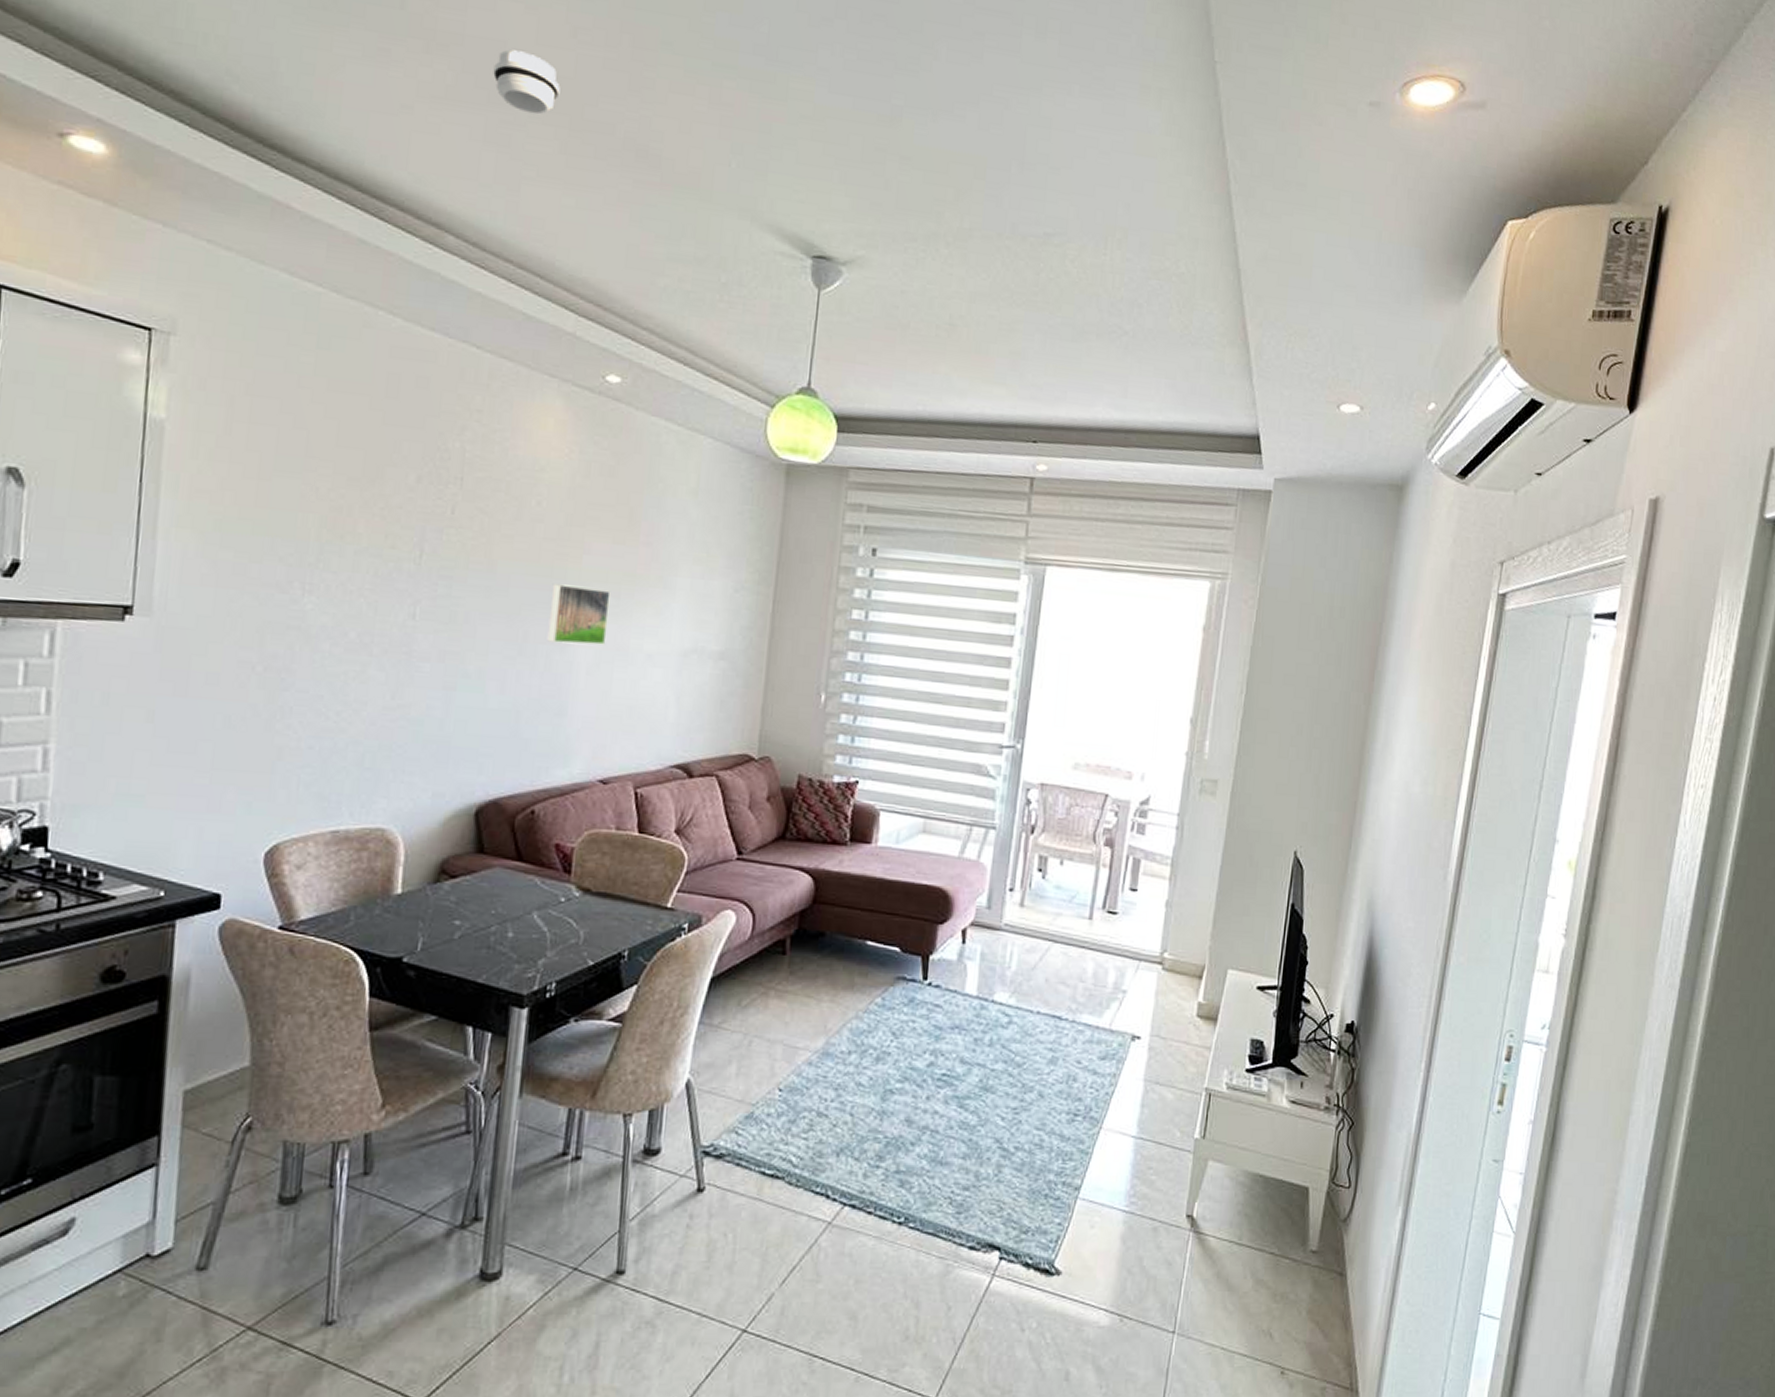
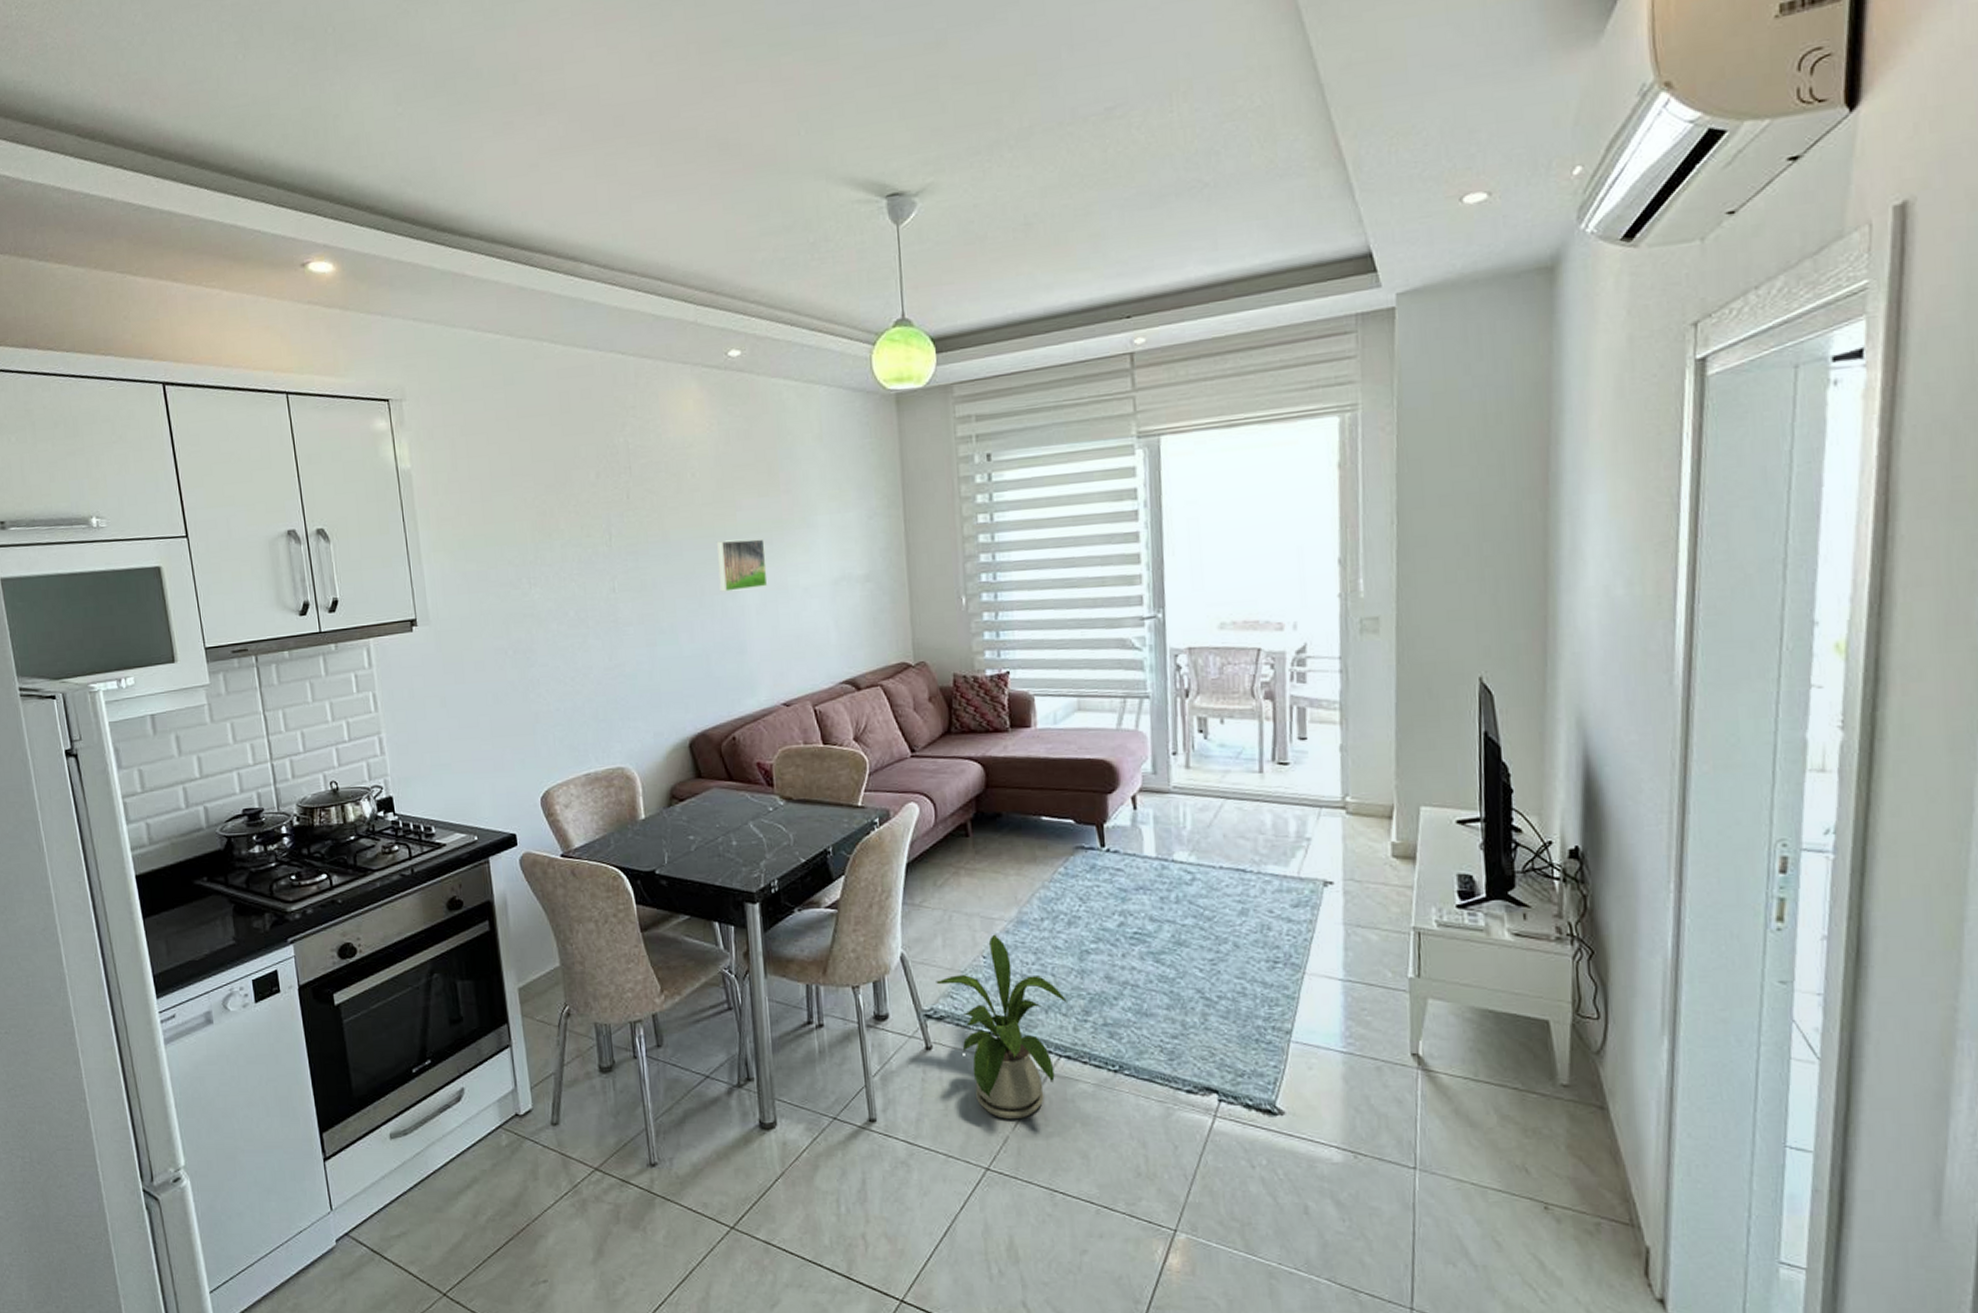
smoke detector: present [493,49,561,115] -> none [592,88,648,141]
house plant: none [722,1065,862,1273] -> present [936,934,1068,1119]

